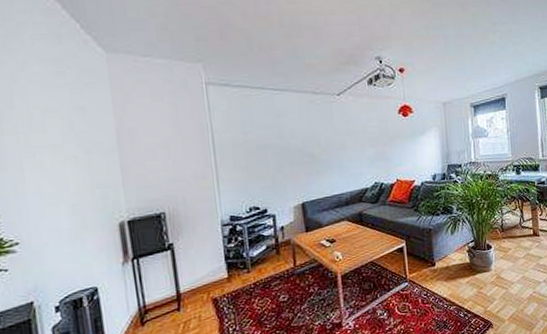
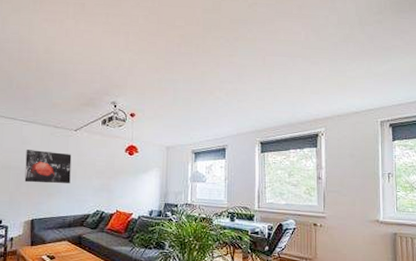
wall art: none [283,122,341,162] -> present [24,150,72,184]

